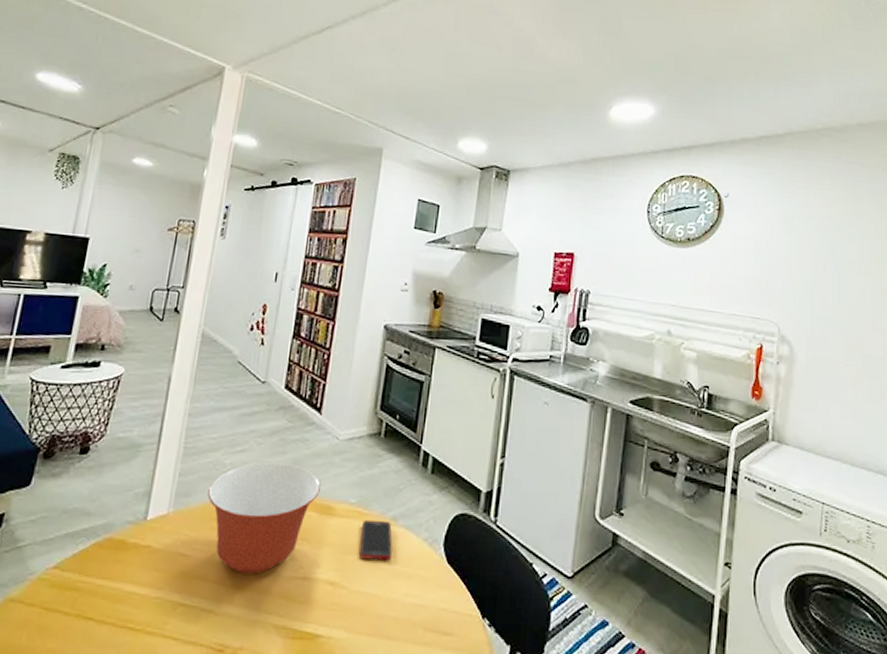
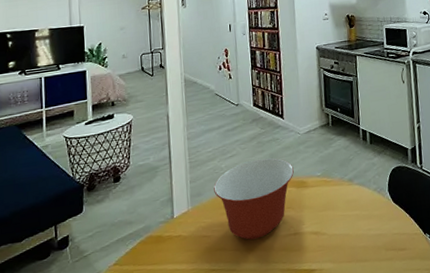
cell phone: present [359,519,393,561] -> none [328,182,354,213]

